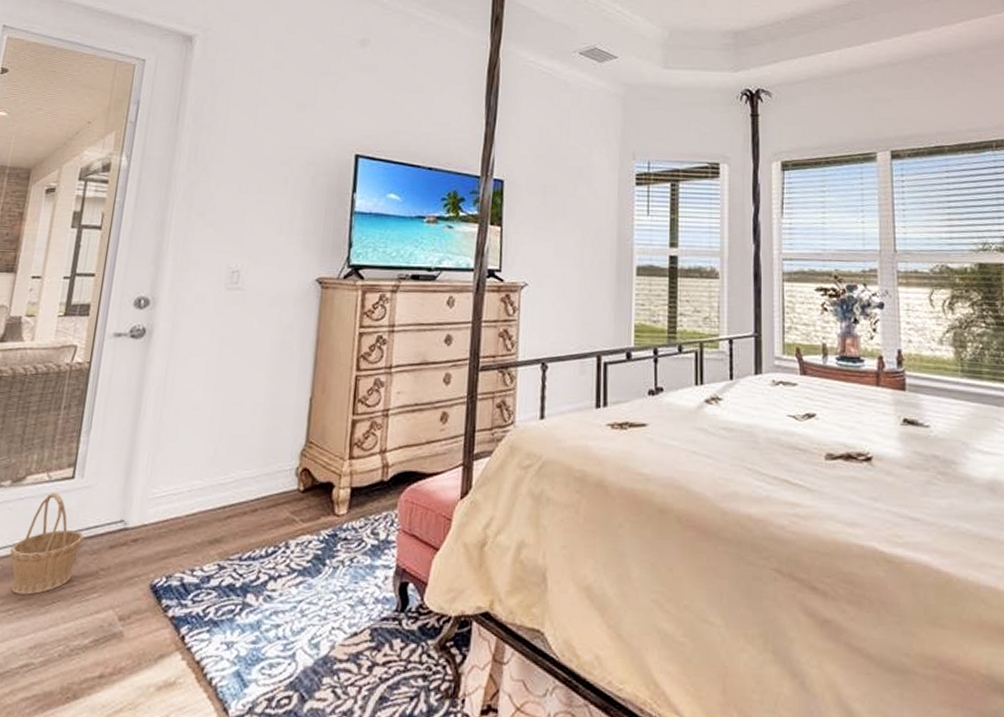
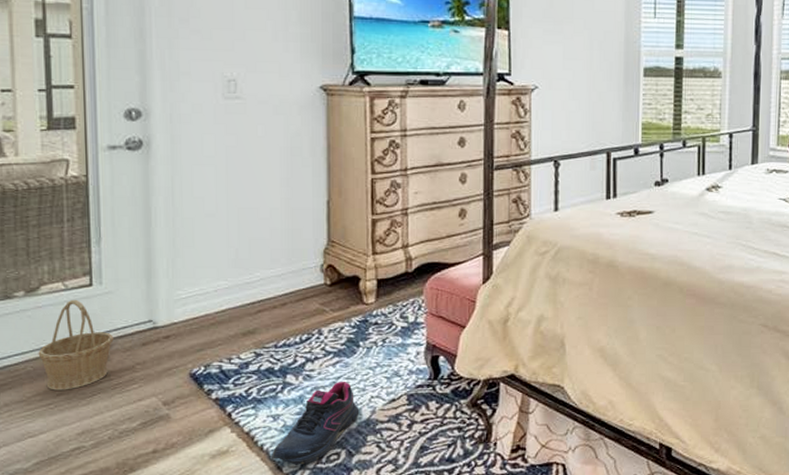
athletic shoe: none [218,605,318,708] -> present [270,381,360,465]

